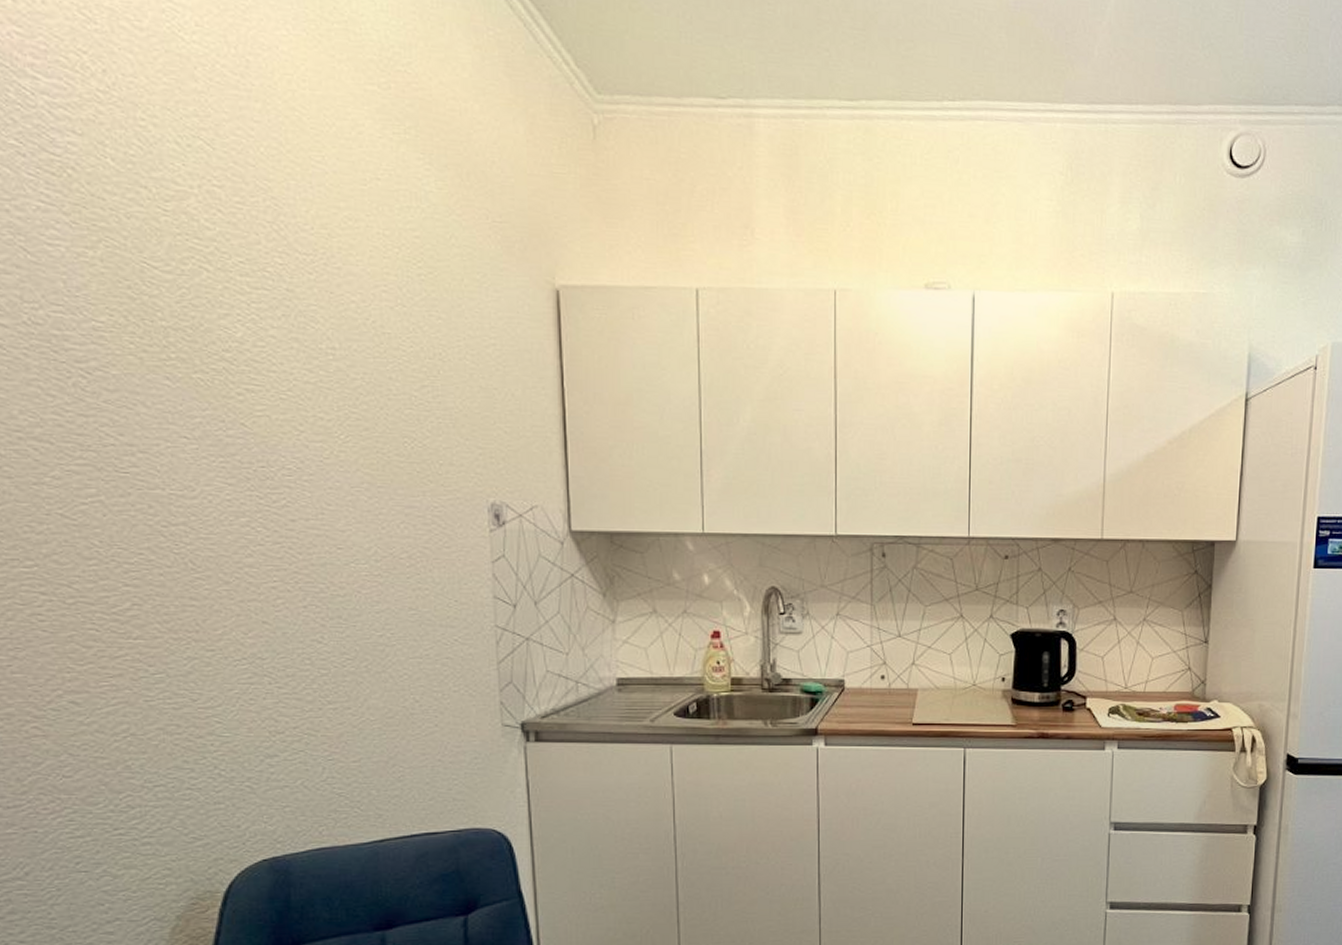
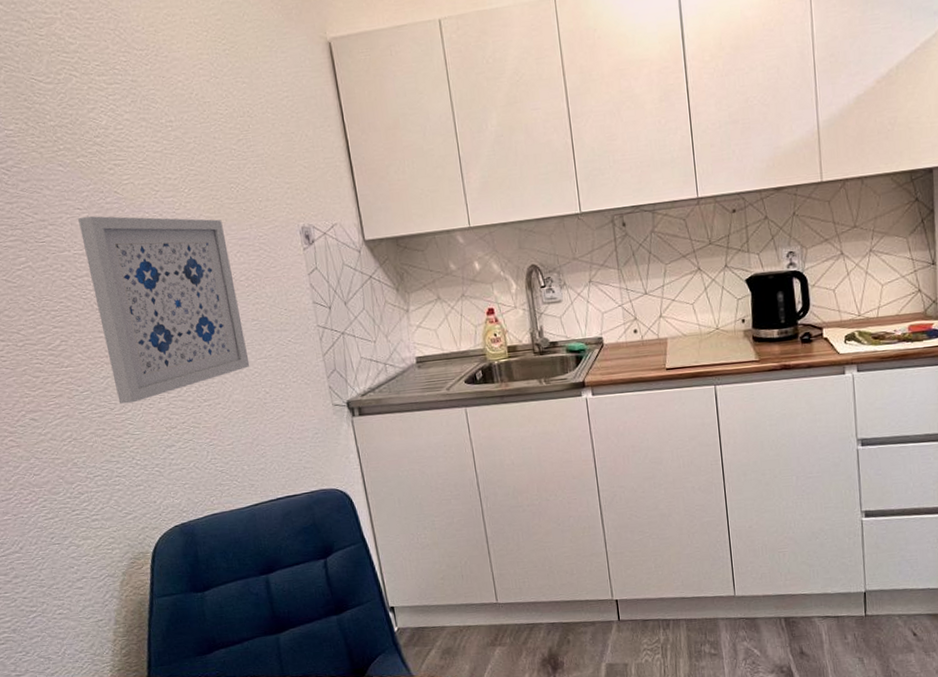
wall art: none [183,450,398,695] -> present [78,216,250,404]

